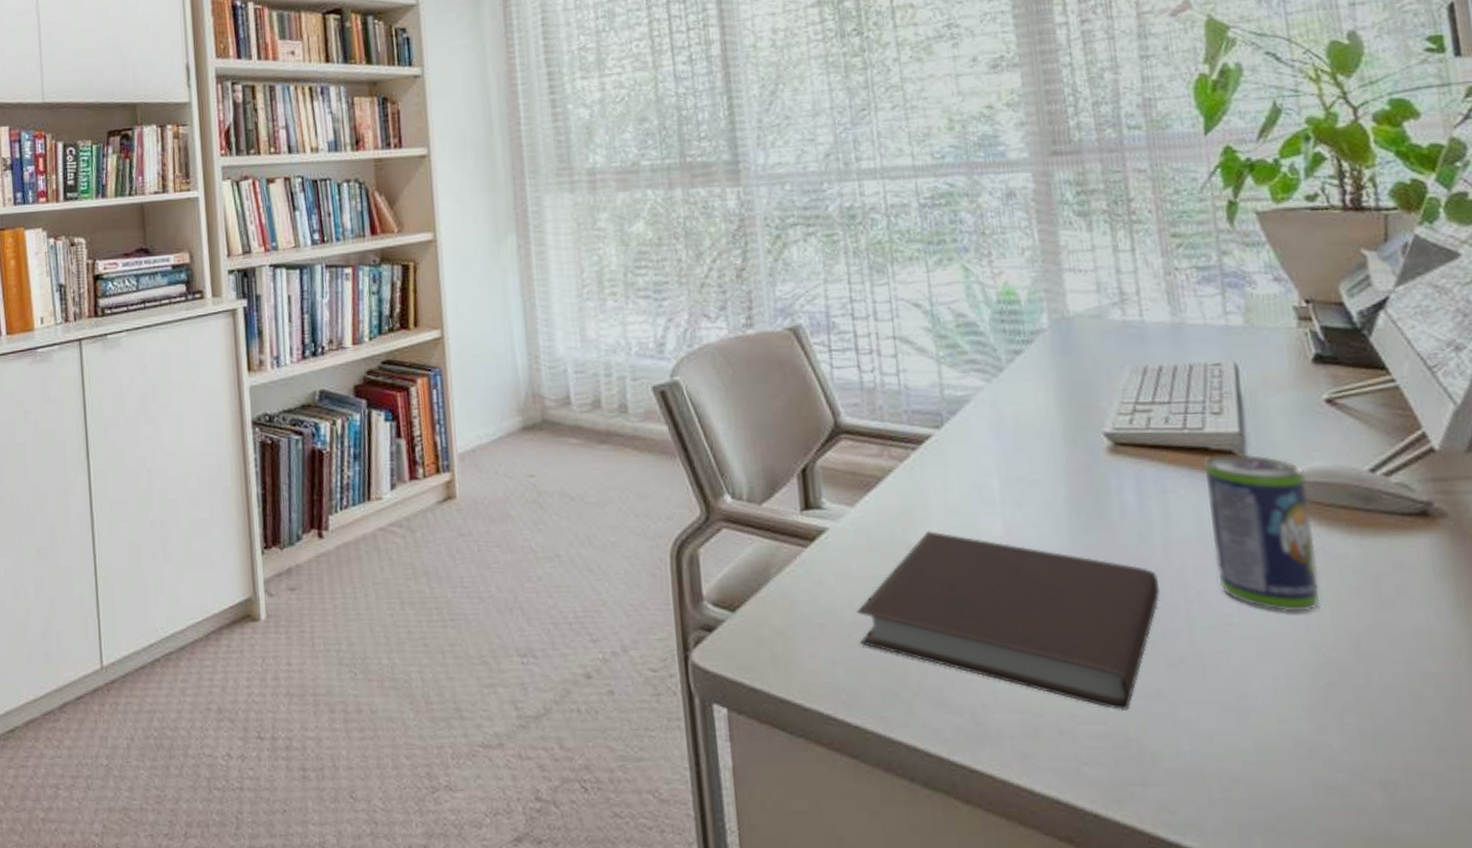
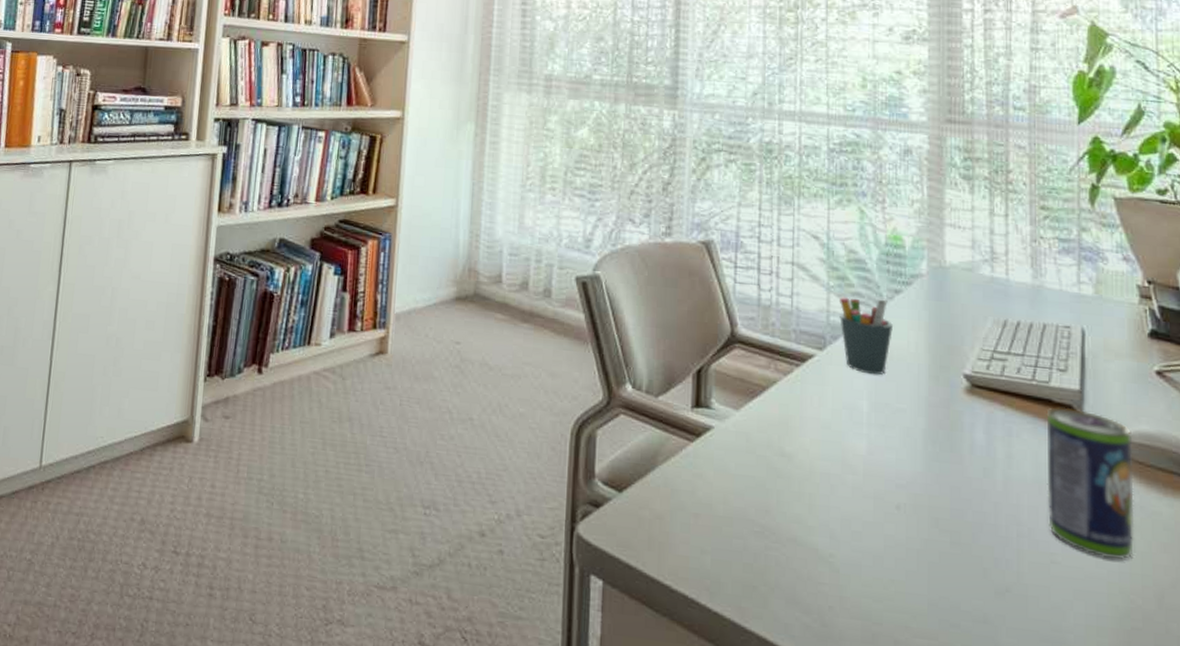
notebook: present [857,531,1160,710] -> none [729,441,995,629]
pen holder: none [951,363,1017,448] -> present [839,296,893,375]

